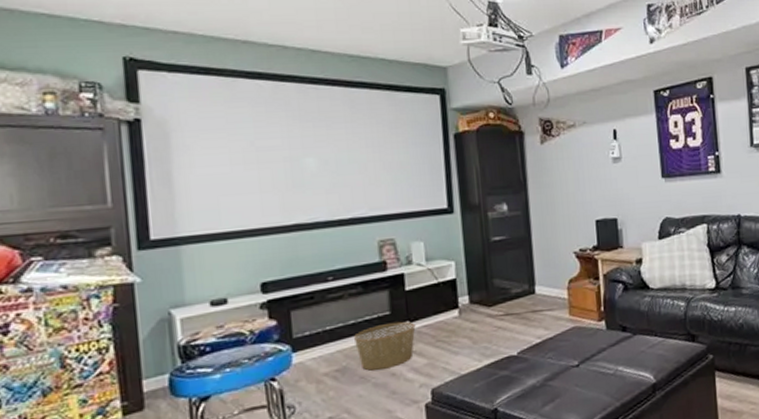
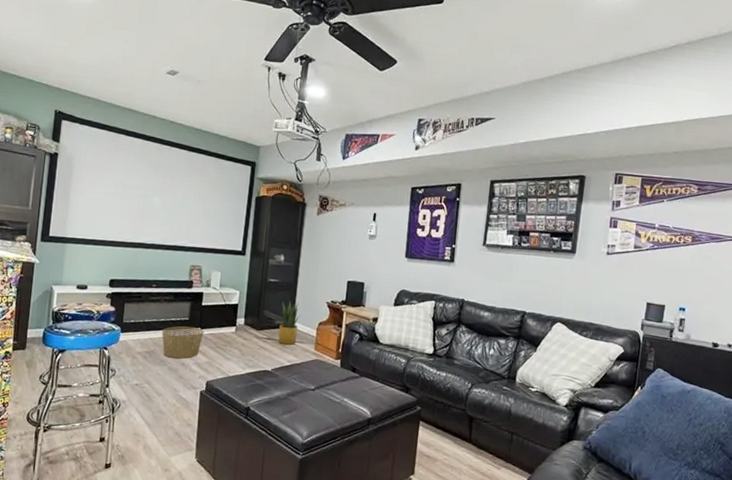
planter: none [515,259,544,318] -> present [278,301,300,345]

